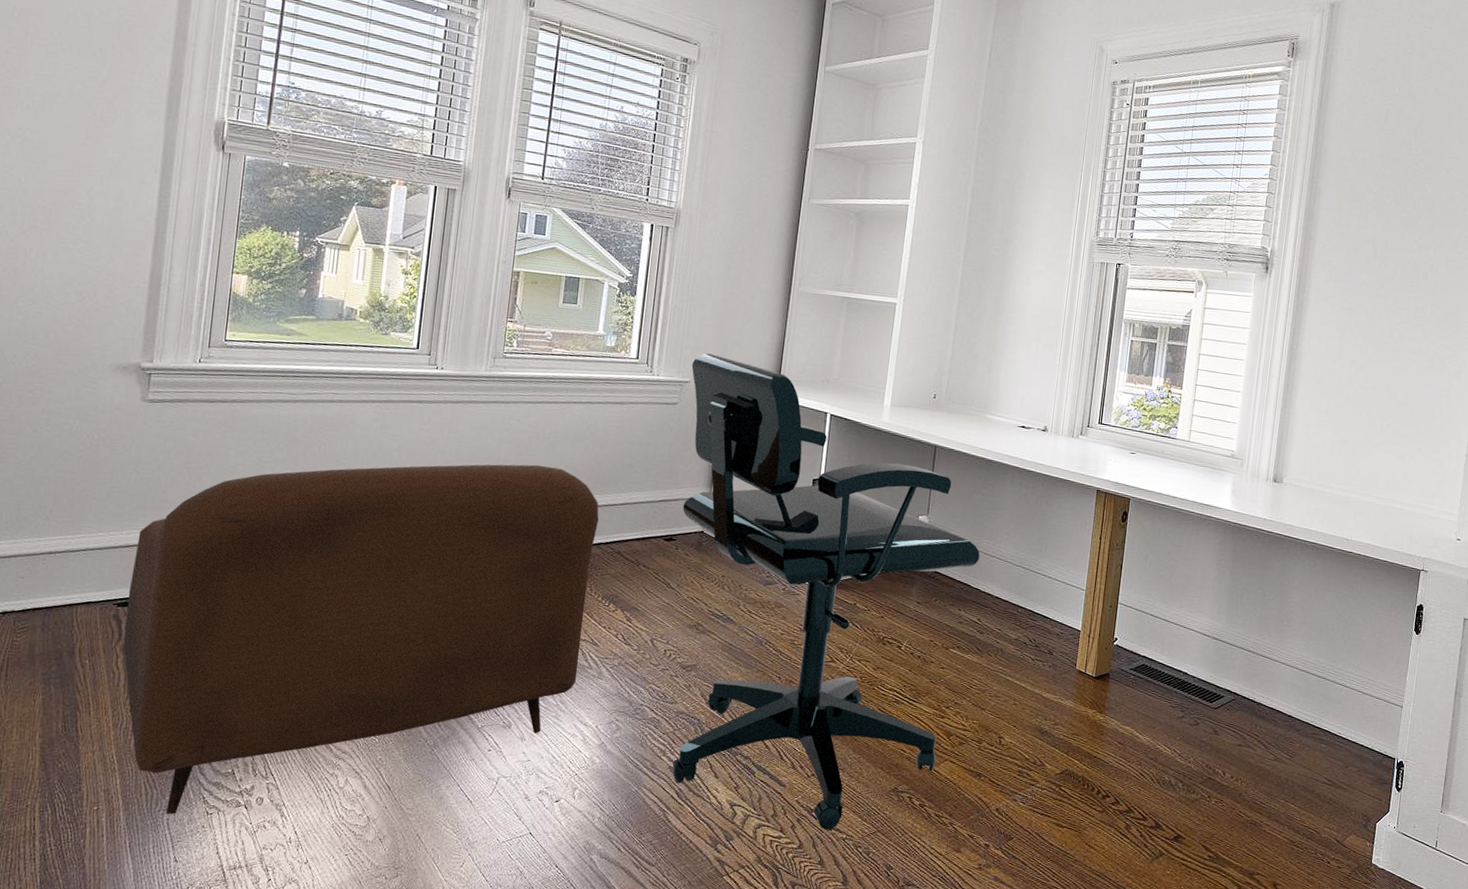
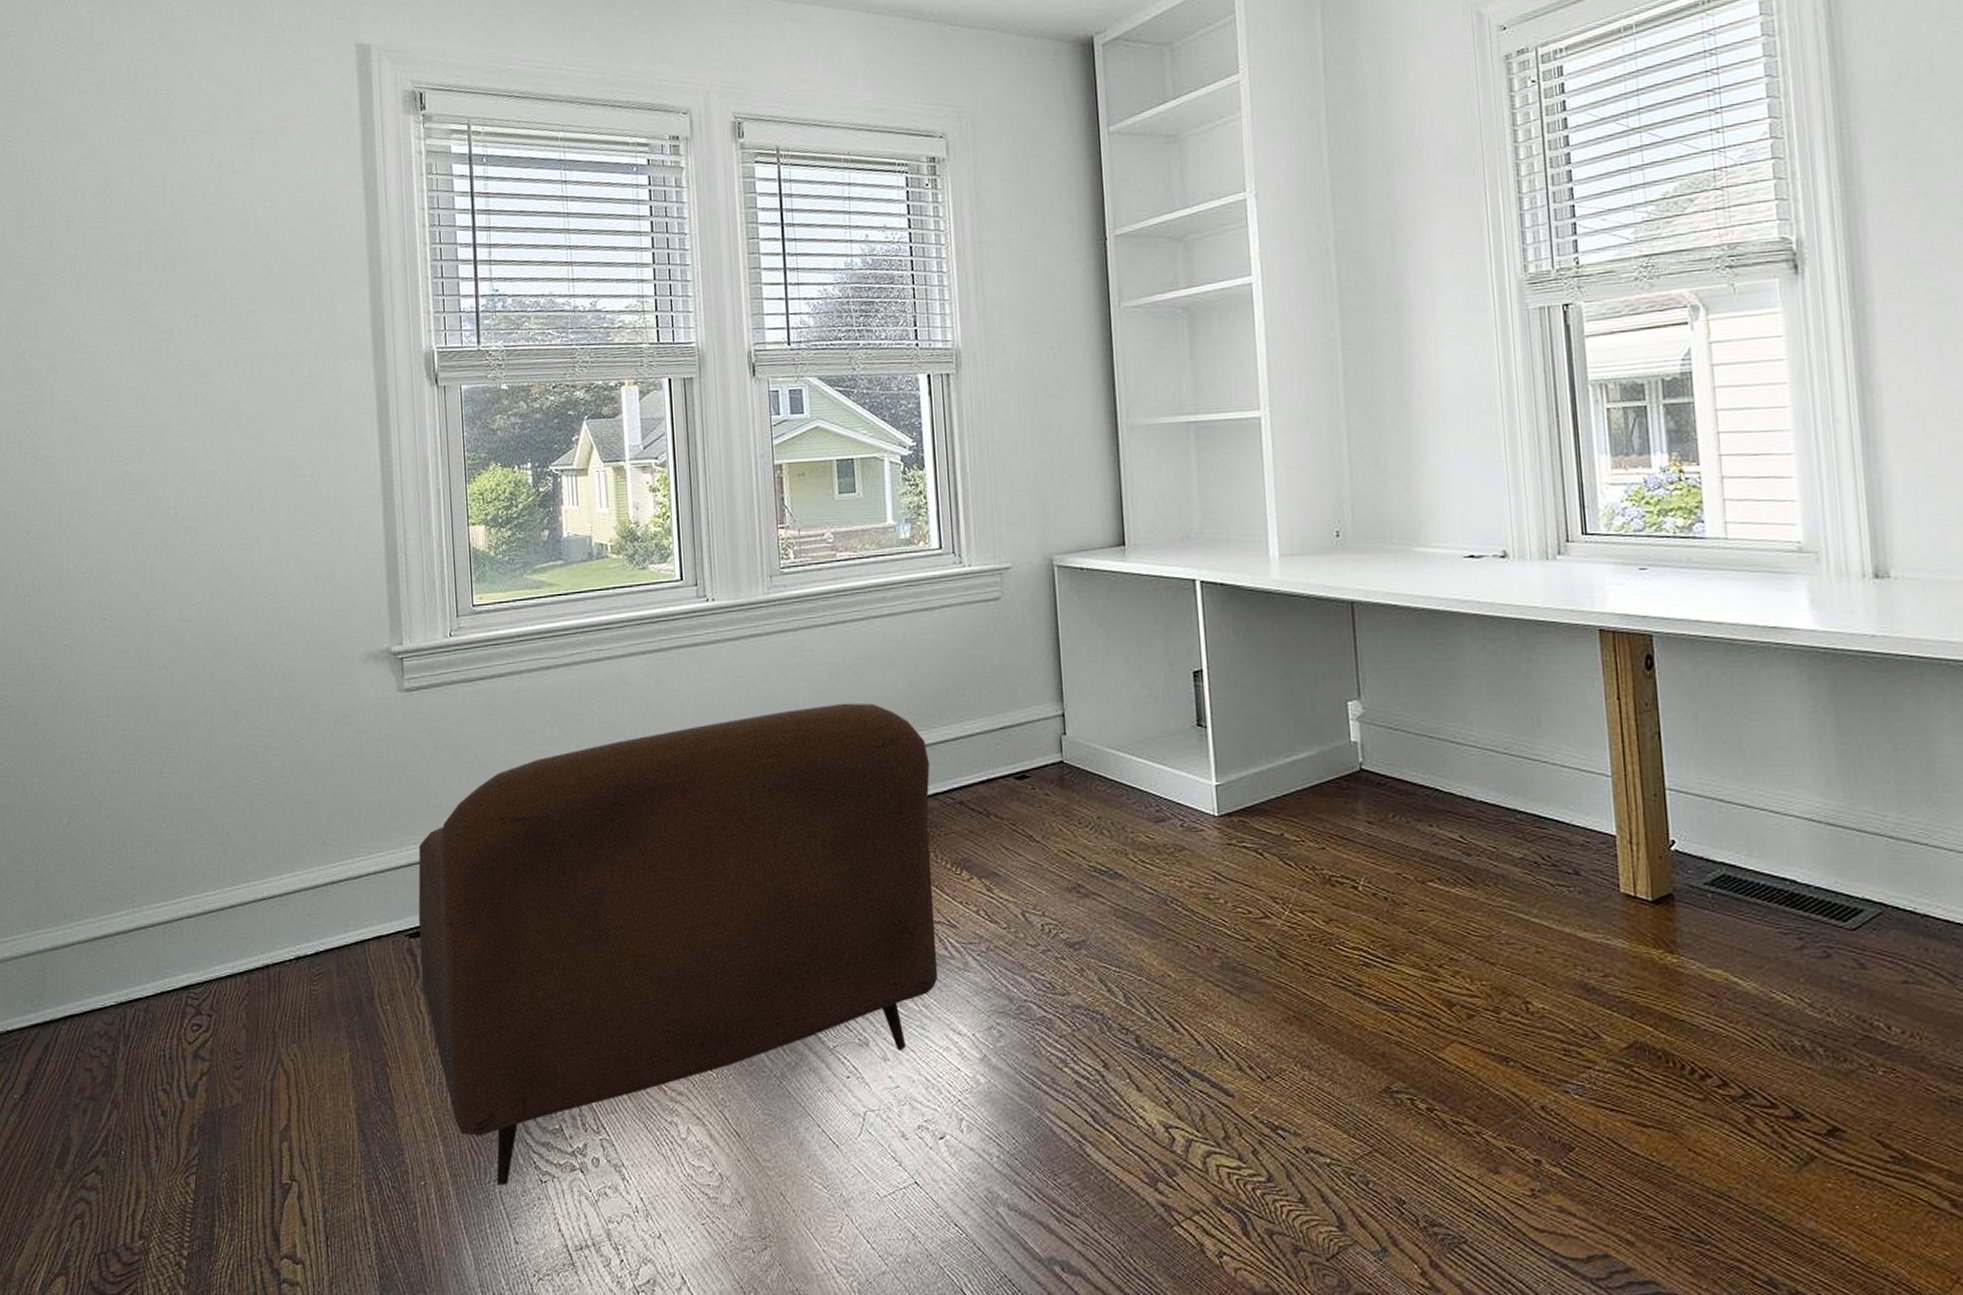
office chair: present [672,353,980,830] -> none [1009,526,1445,1153]

